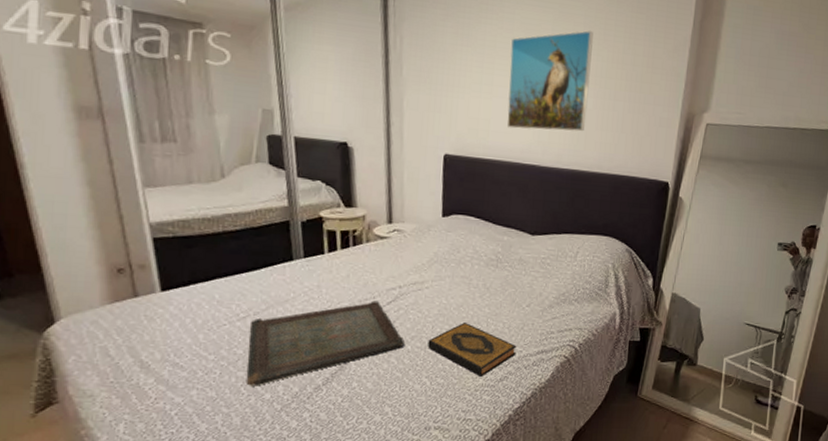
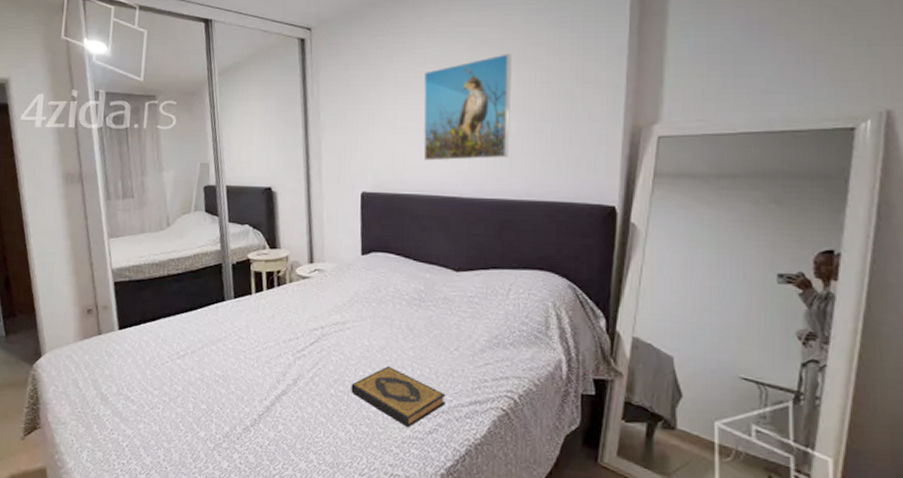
serving tray: present [246,300,406,386] -> none [184,341,329,423]

